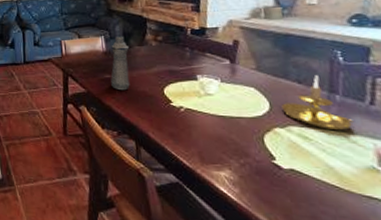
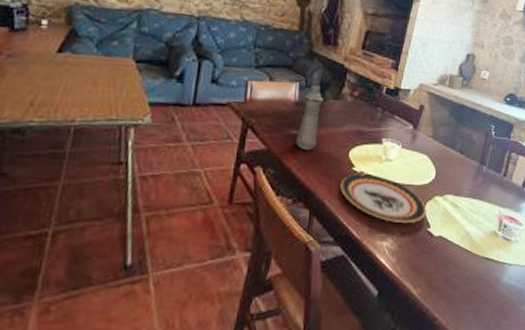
plate: none [160,109,267,155] -> present [340,174,426,224]
candle holder: present [281,75,355,131] -> none [444,147,491,200]

